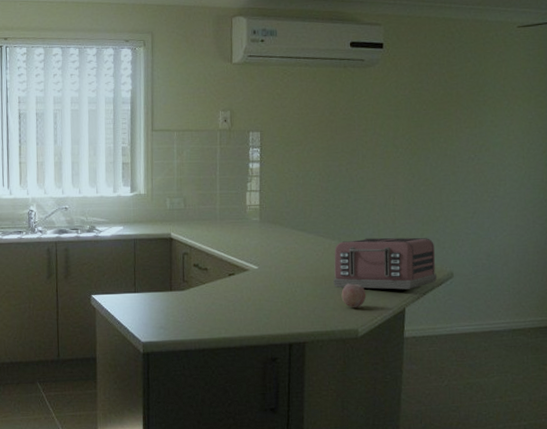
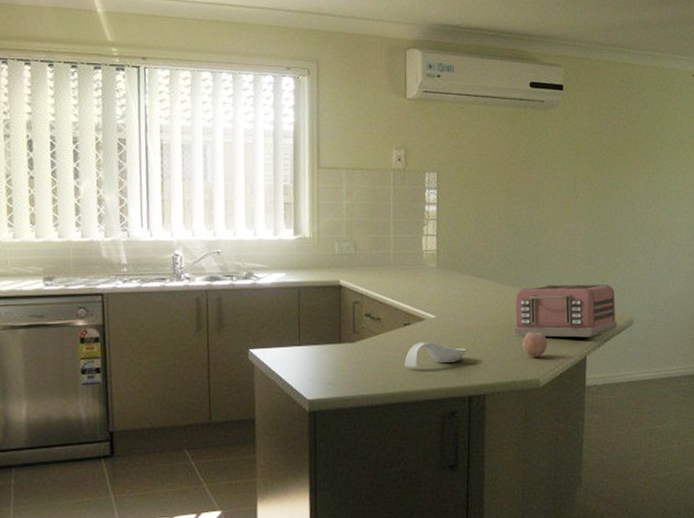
spoon rest: none [229,291,287,316] -> present [404,341,467,368]

